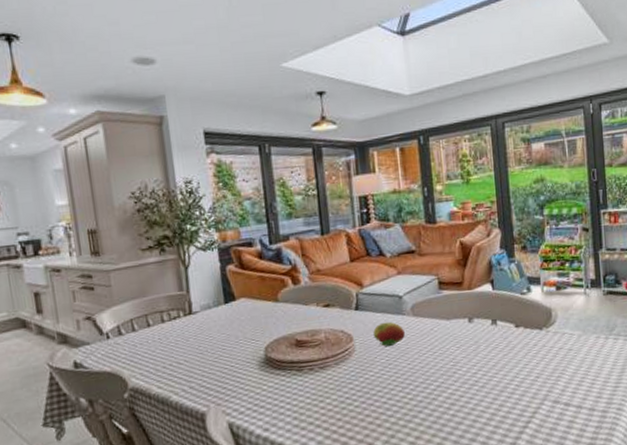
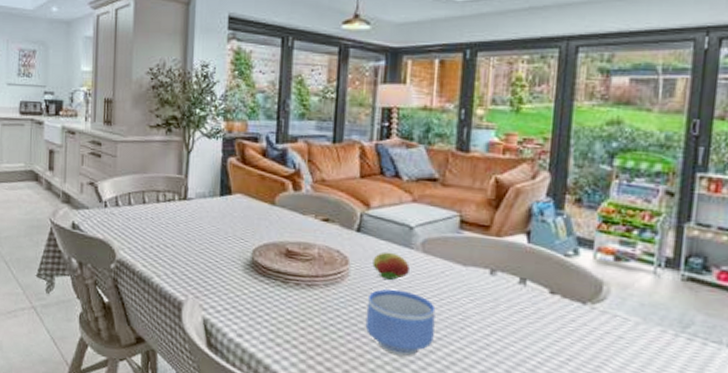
bowl: none [374,352,434,410] -> present [365,289,436,357]

